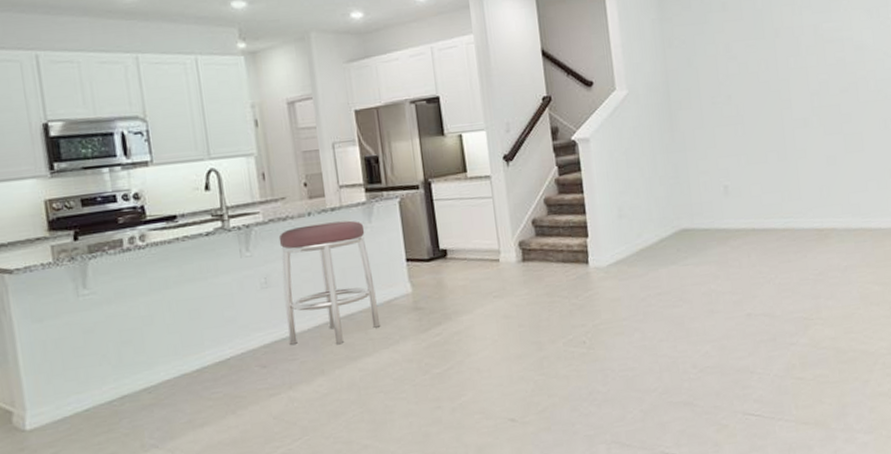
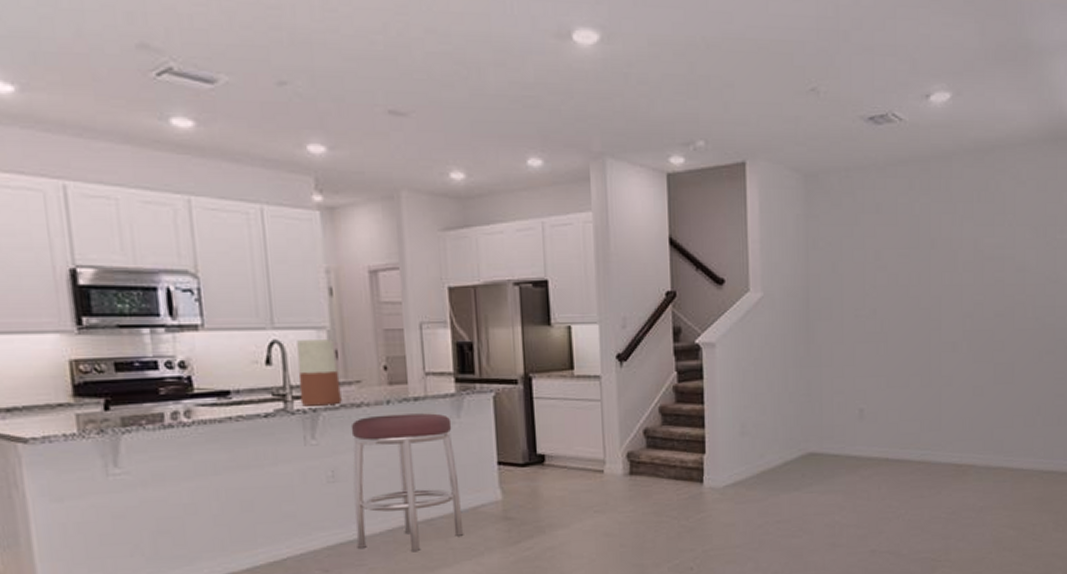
vase: none [230,164,270,224] -> present [297,339,342,406]

